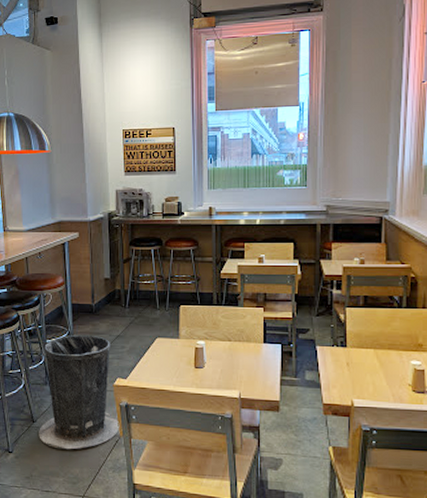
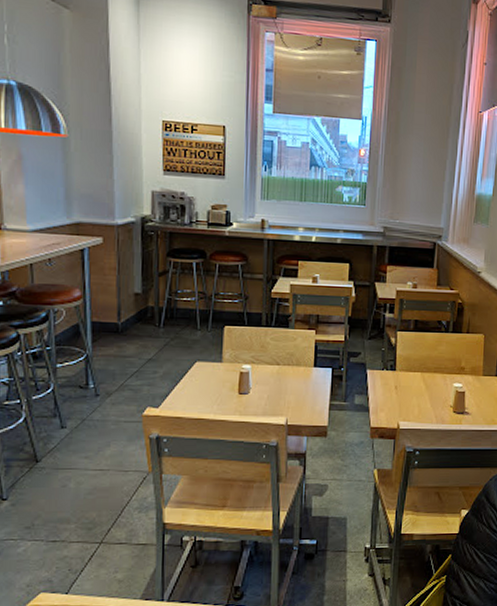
trash can: present [39,334,120,450] -> none [44,358,149,492]

